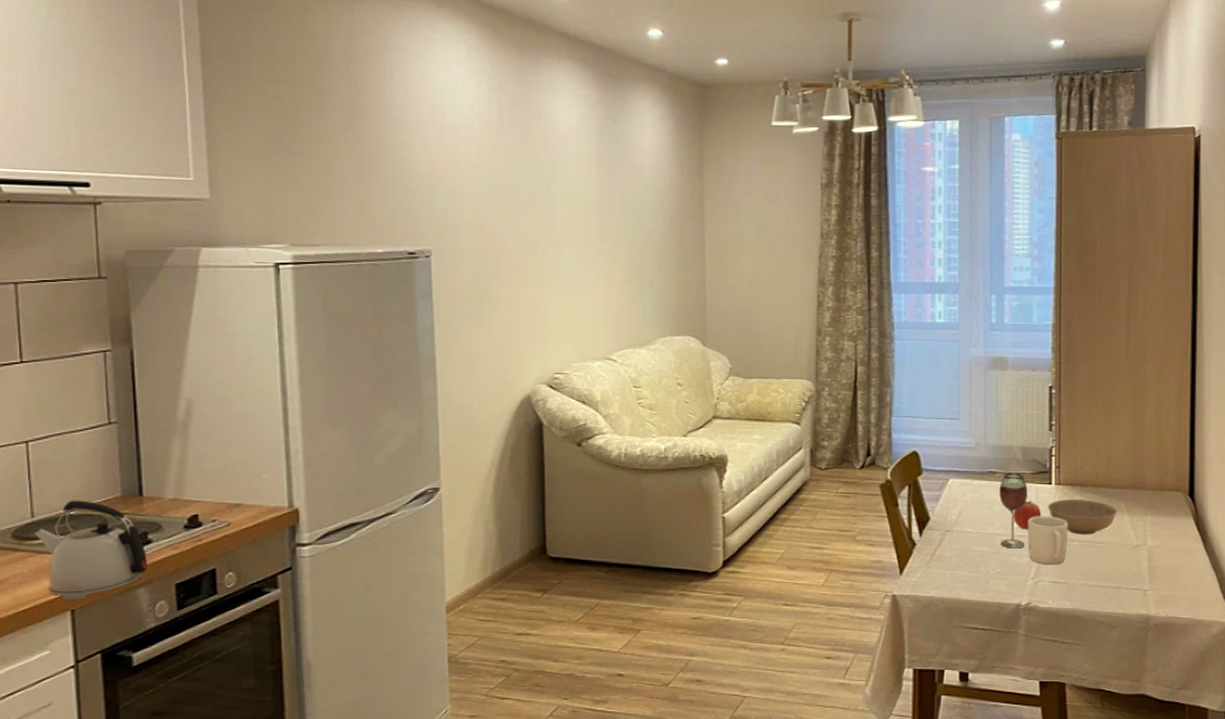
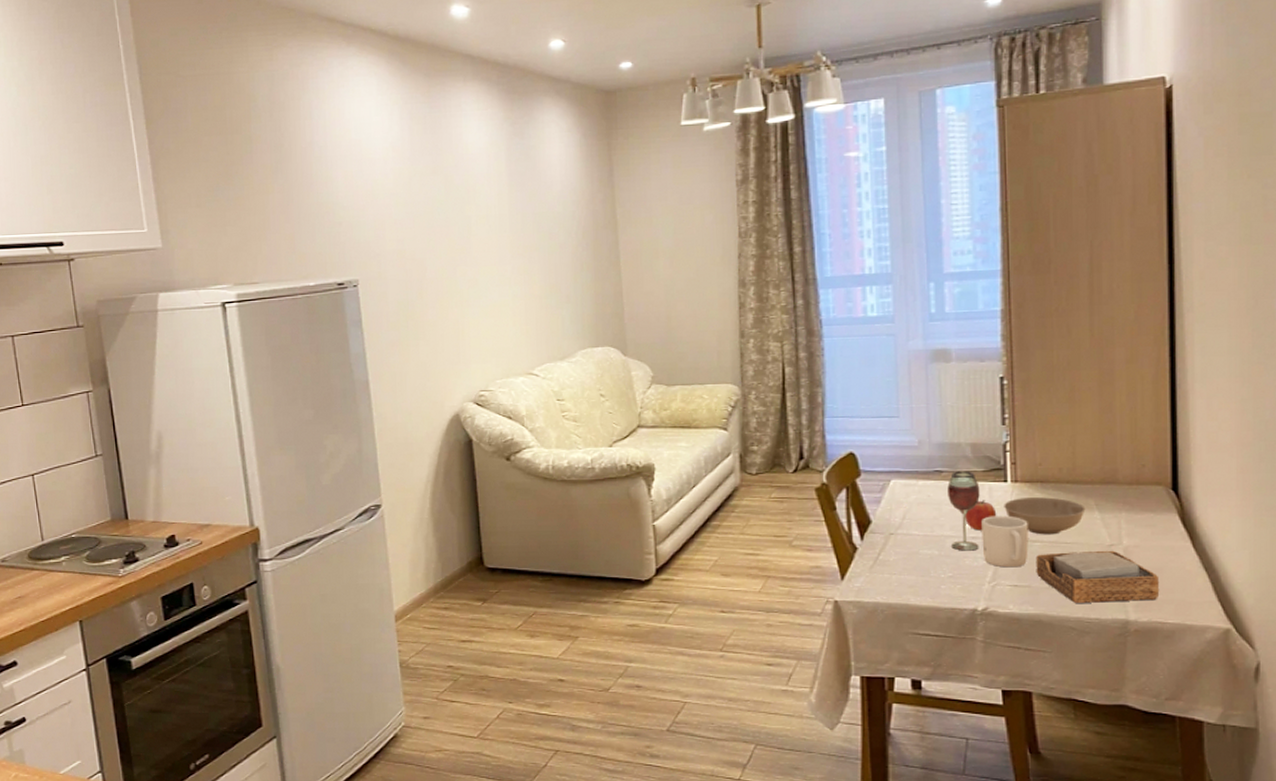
kettle: present [34,500,148,600] -> none [45,524,138,612]
napkin holder: none [1073,550,1176,599] -> present [1036,550,1160,603]

